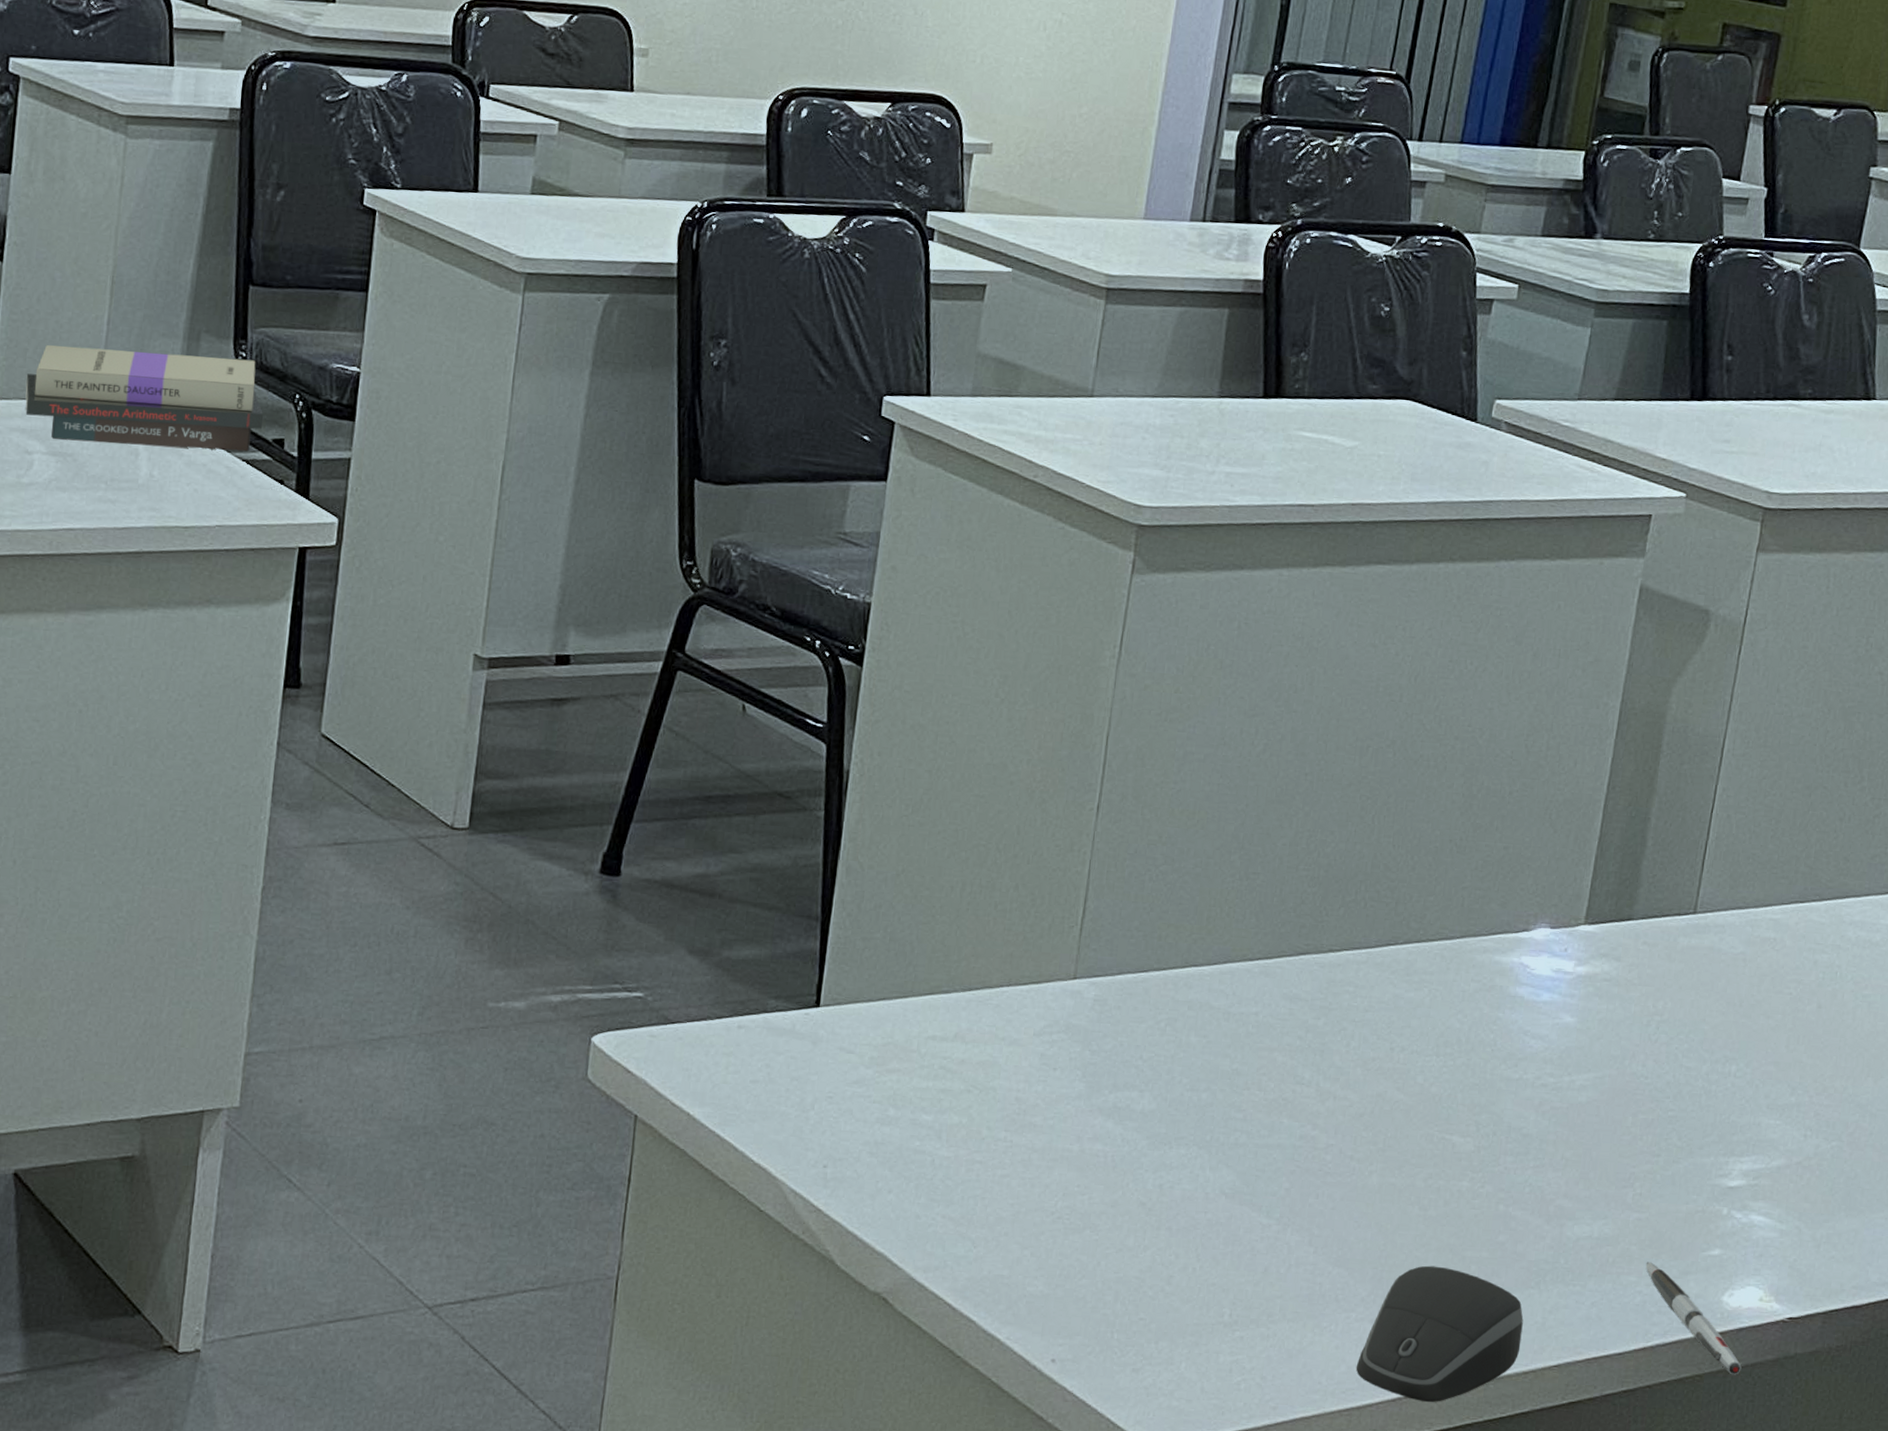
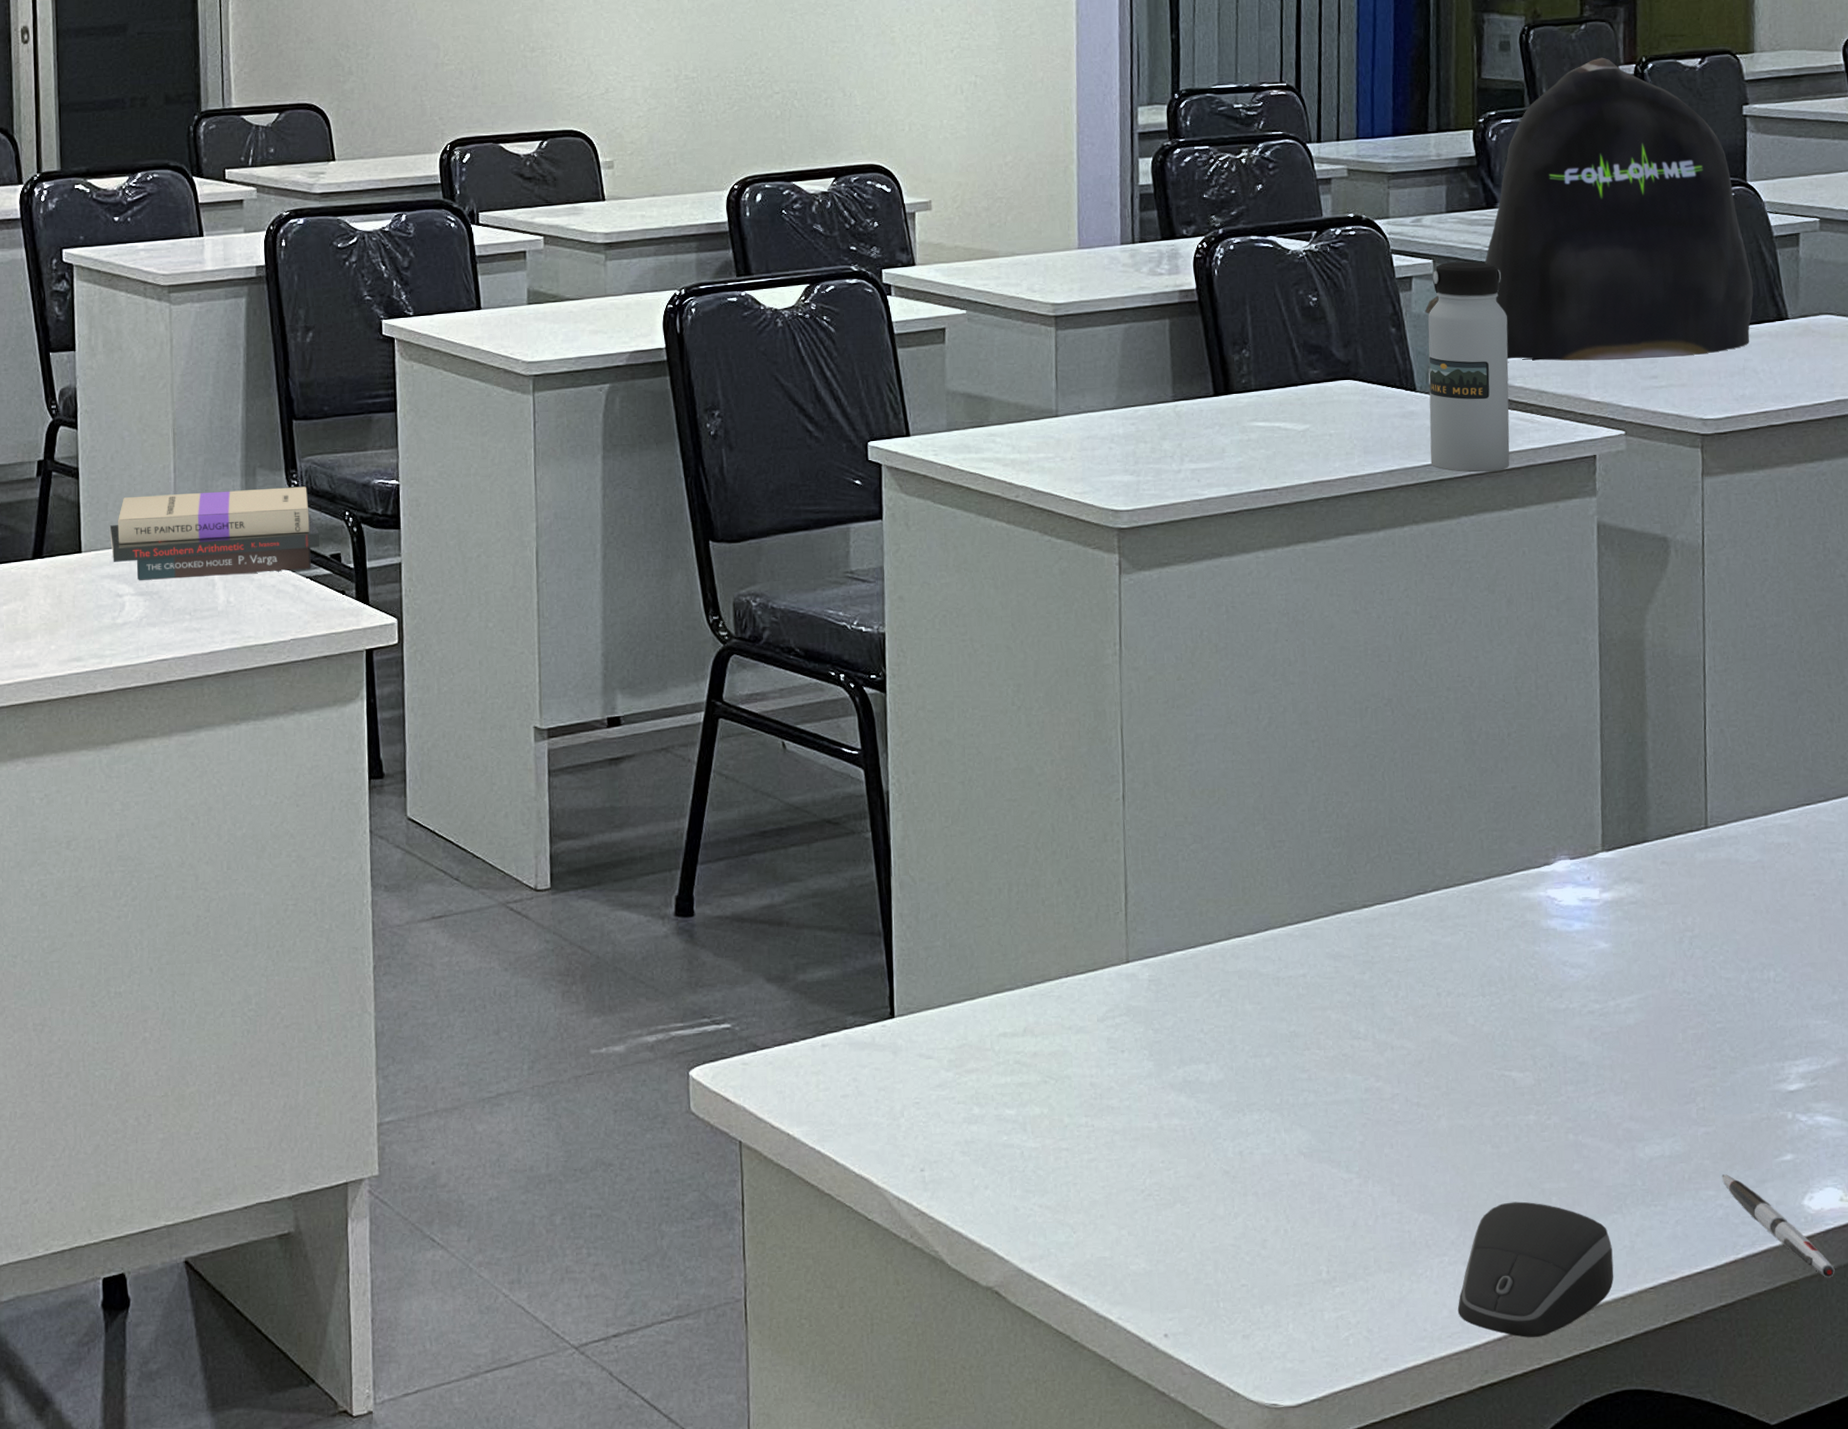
water bottle: none [1479,289,1587,518] -> present [1428,261,1510,473]
backpack: none [1500,93,1847,424] -> present [1424,57,1754,361]

